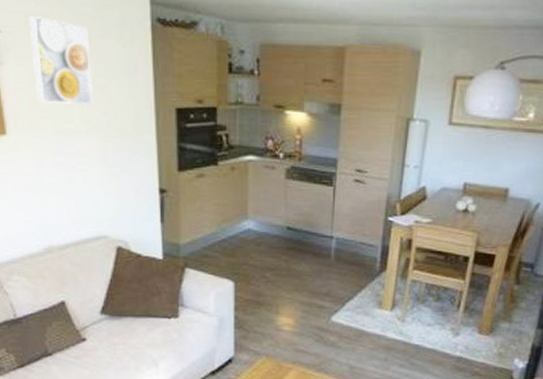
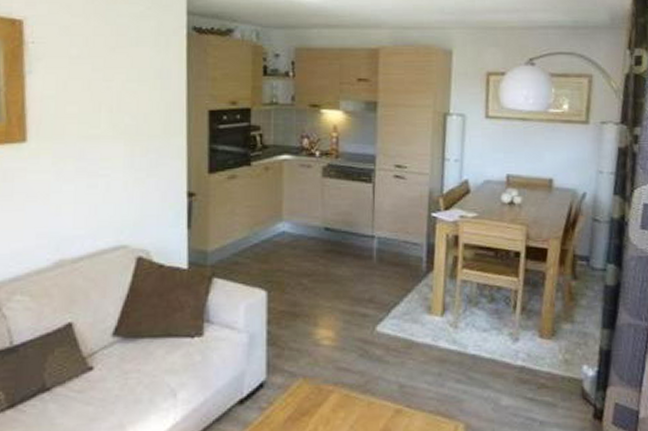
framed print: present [29,15,93,104] -> none [63,27,123,109]

